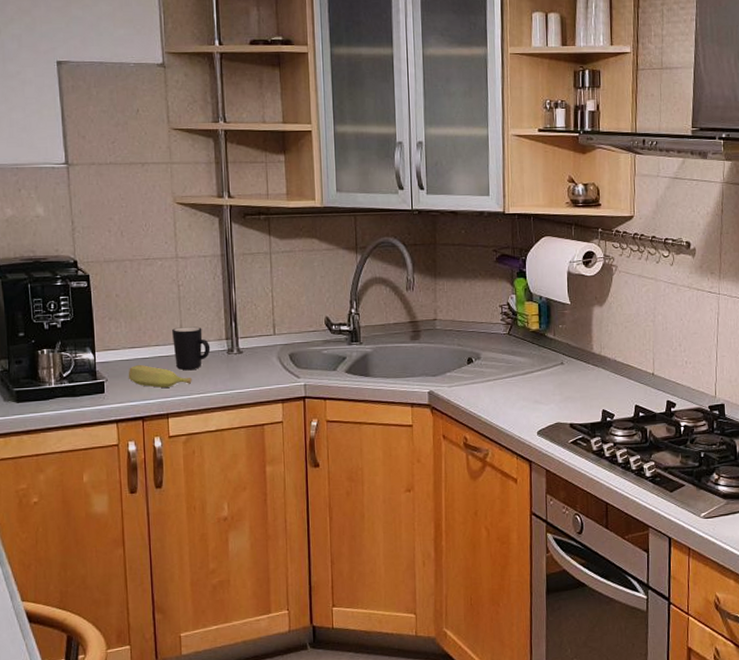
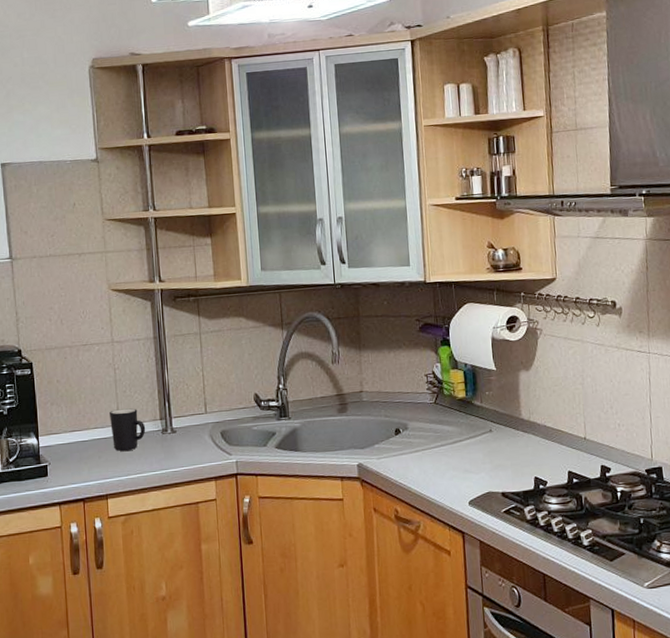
banana: present [128,365,192,388] -> none [69,448,129,470]

